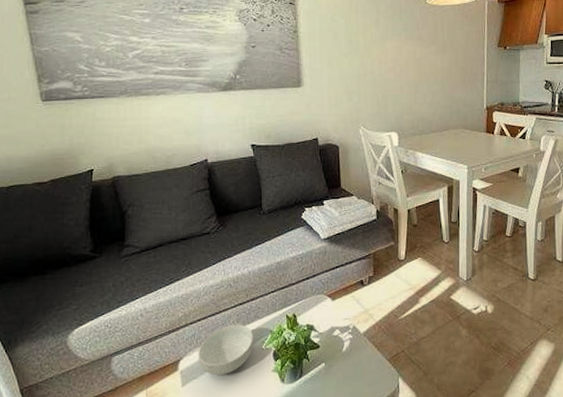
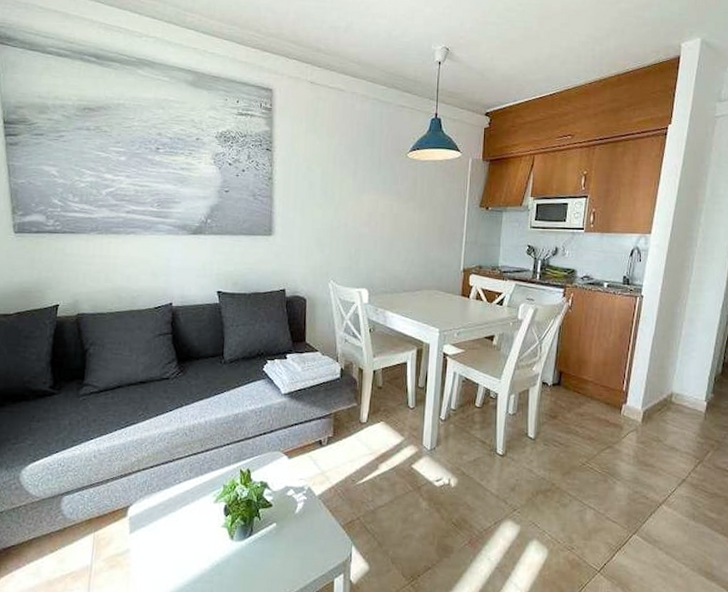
cereal bowl: present [198,324,254,376] -> none [148,474,206,526]

